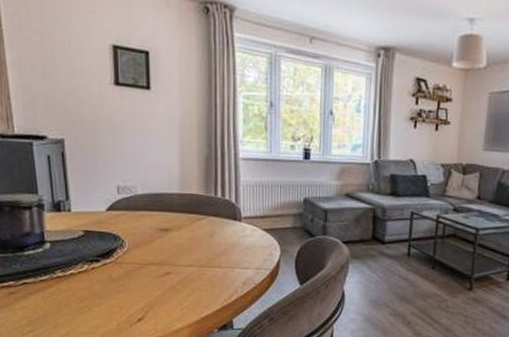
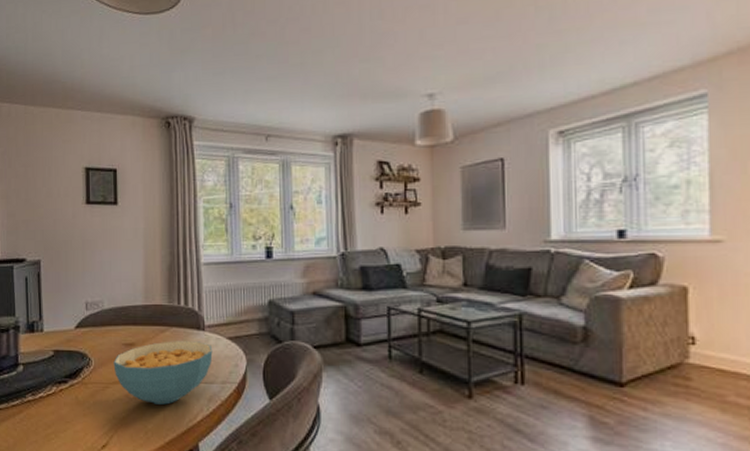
cereal bowl: none [148,229,248,286] -> present [113,341,213,405]

